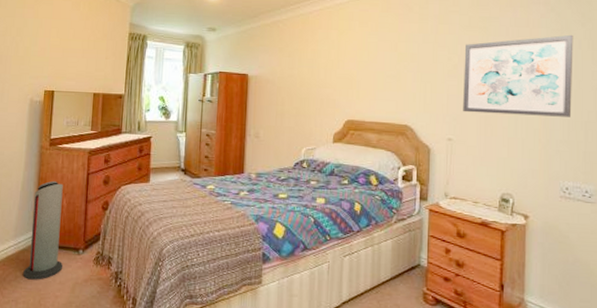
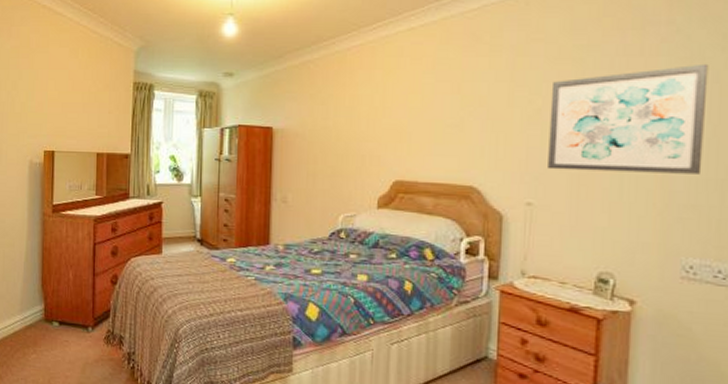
air purifier: present [23,180,63,280] -> none [31,251,71,359]

